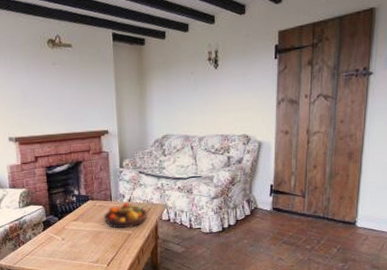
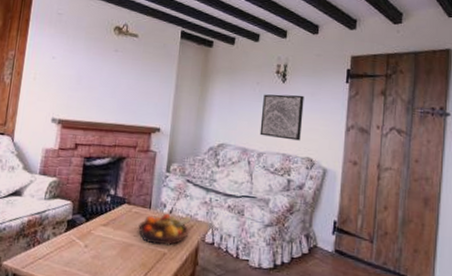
wall art: none [198,78,237,122] -> present [259,94,304,141]

